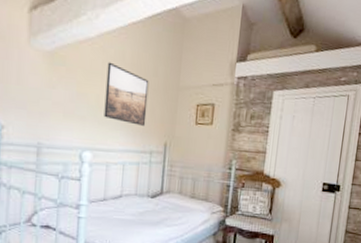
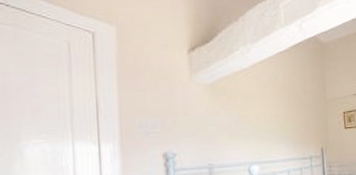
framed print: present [104,62,149,126] -> none [263,86,303,137]

